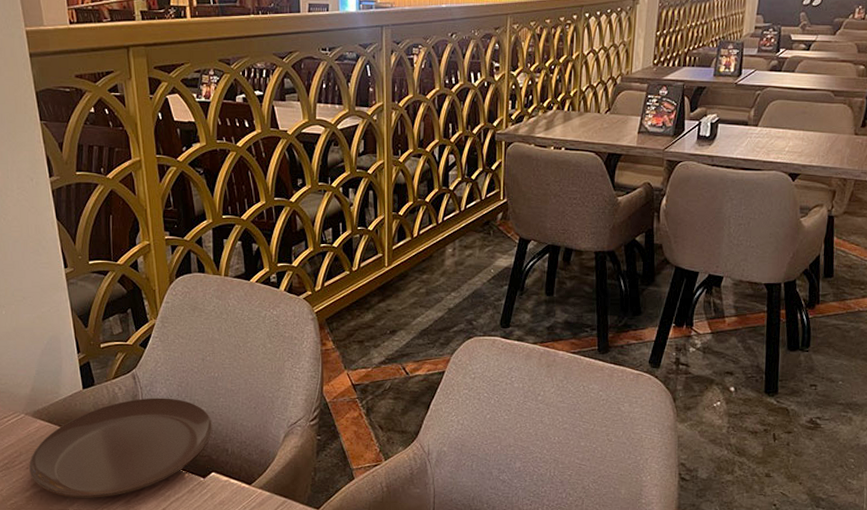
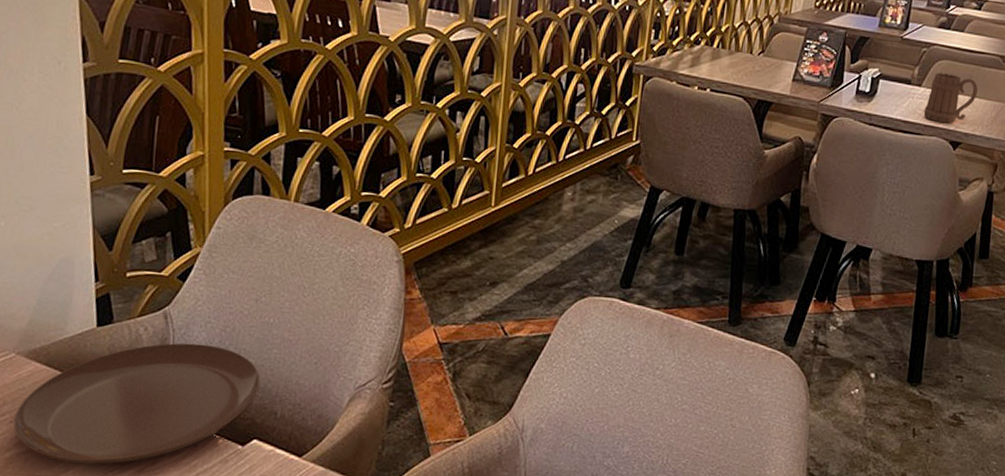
beer mug: none [762,112,812,158] -> present [923,72,978,124]

